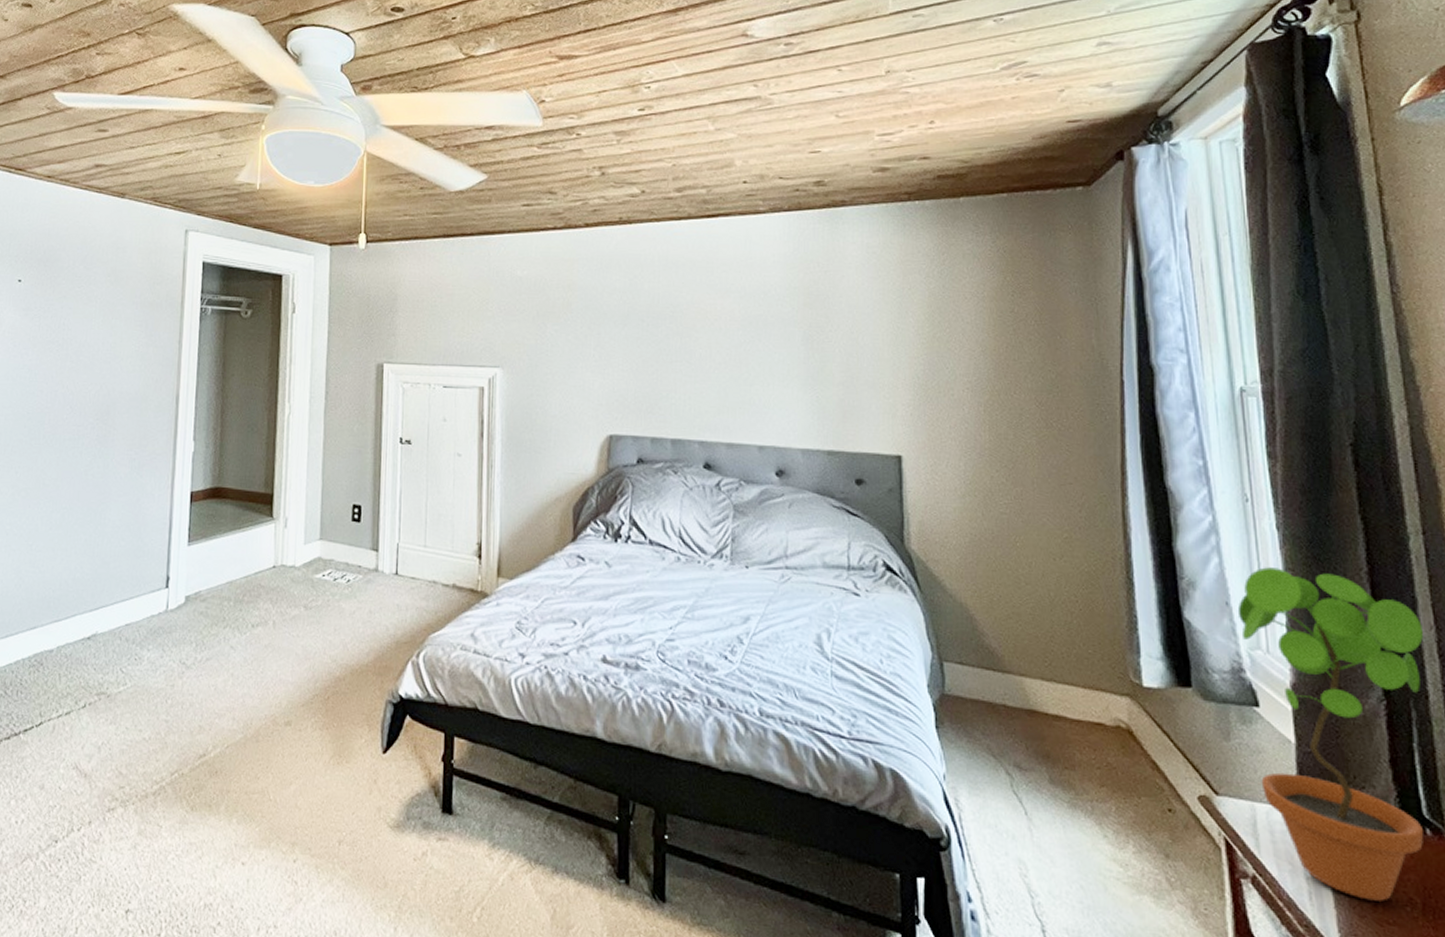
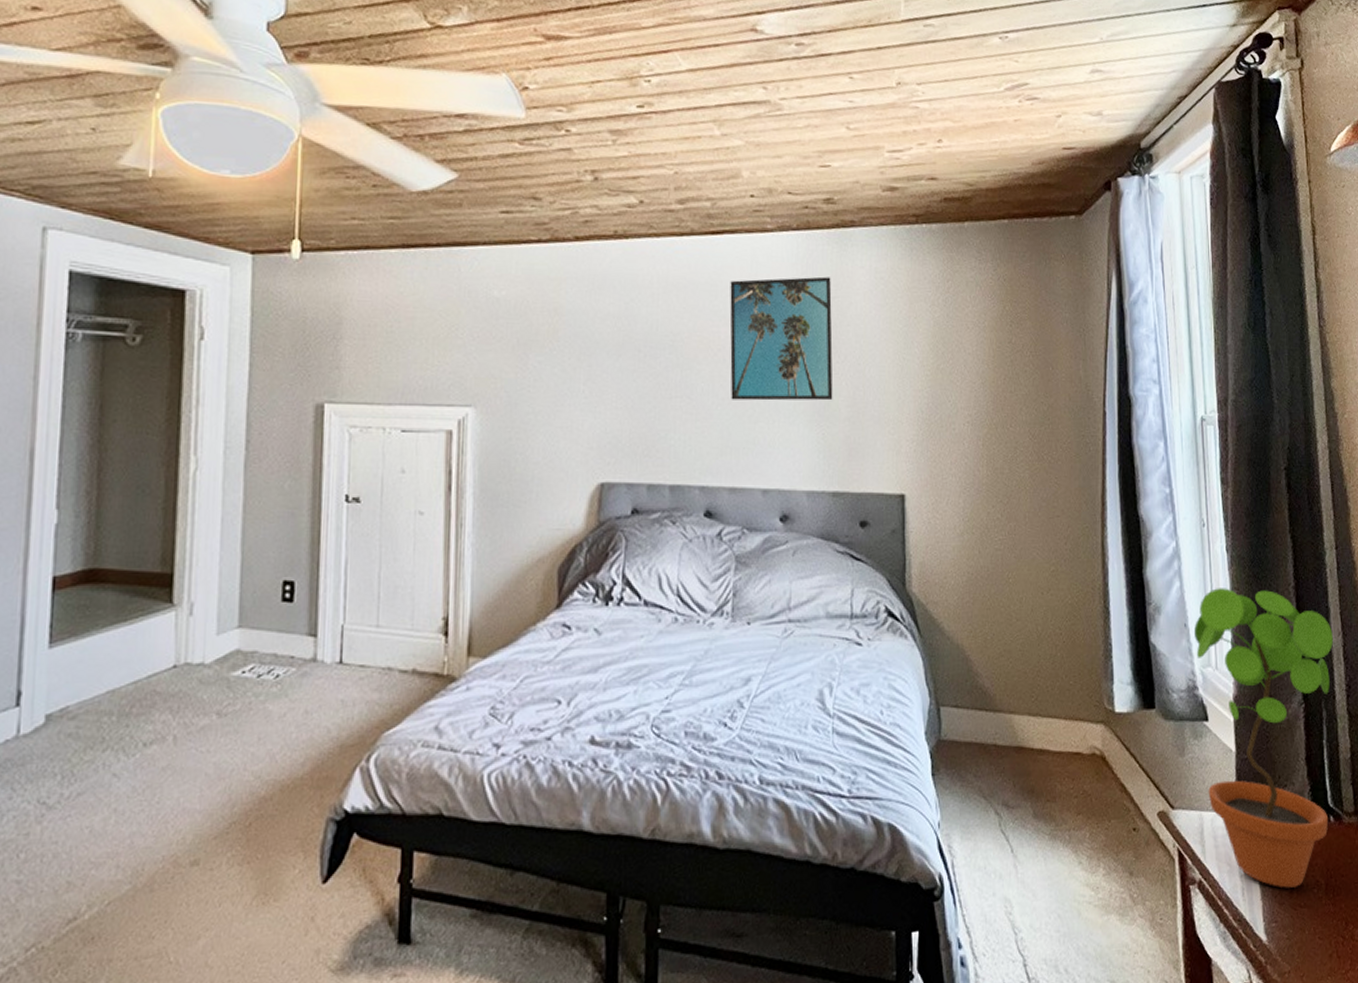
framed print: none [725,252,827,366] -> present [730,276,833,401]

